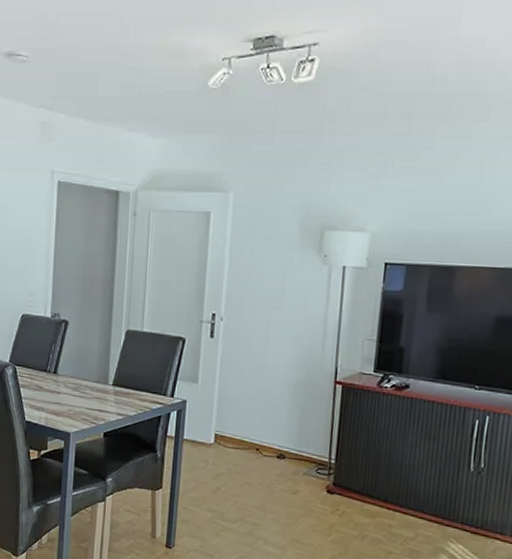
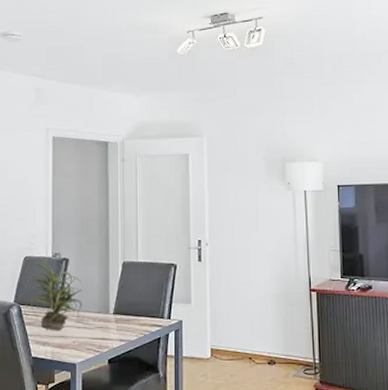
potted plant: none [14,321,81,396] -> present [19,261,83,330]

